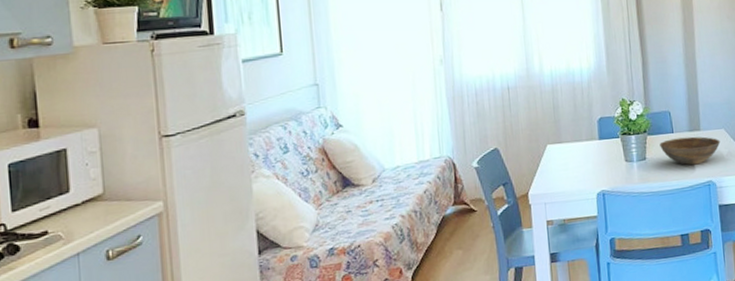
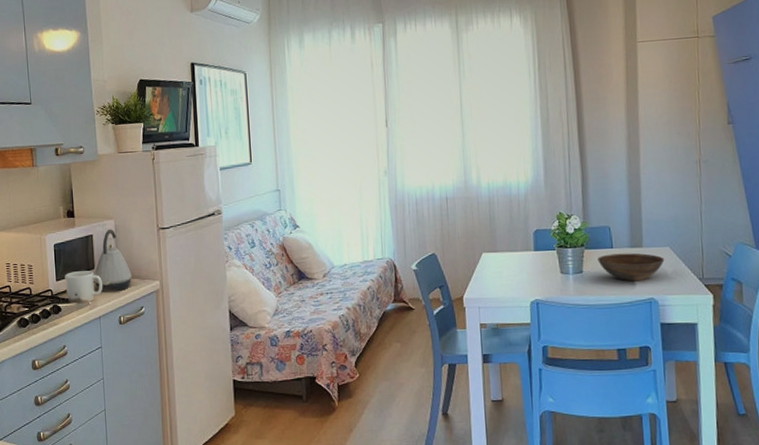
mug: none [25,195,83,240] -> present [65,271,103,304]
kettle: none [68,139,124,221] -> present [94,228,132,292]

